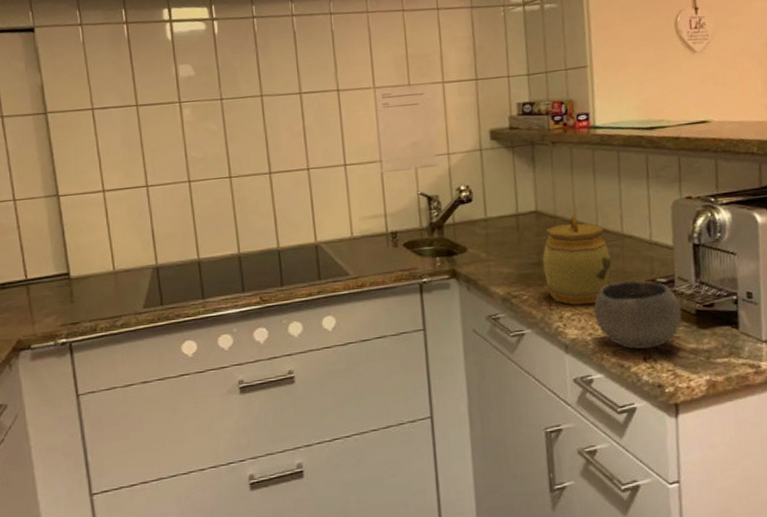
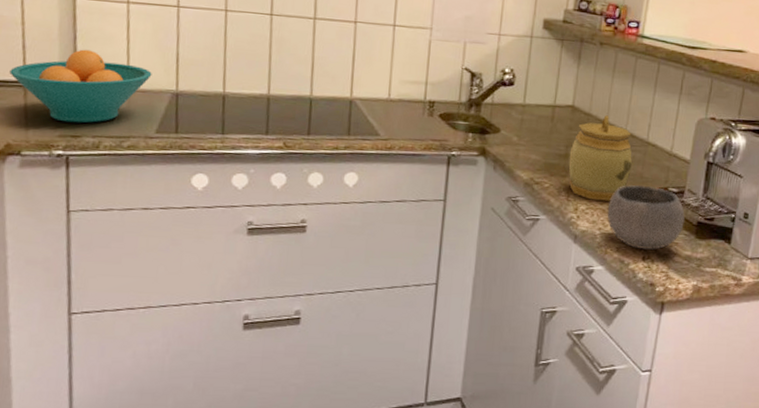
fruit bowl: none [13,240,133,312] -> present [9,49,152,124]

